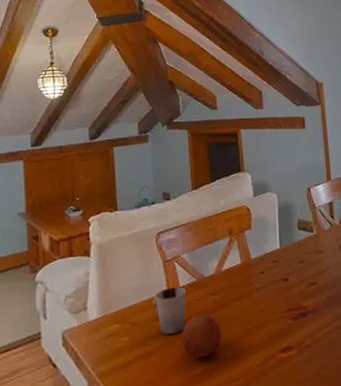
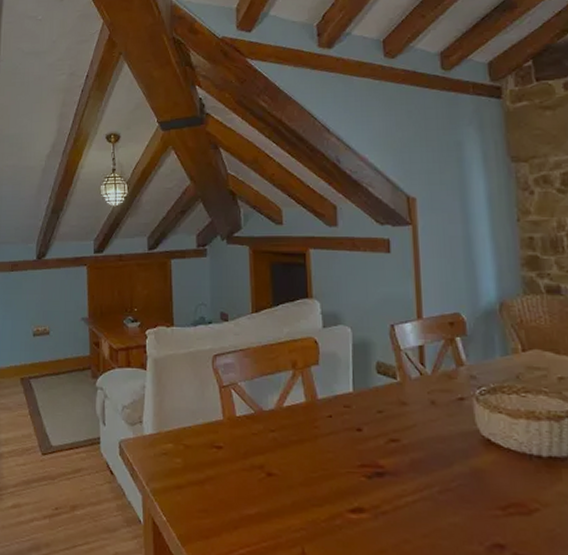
cup: present [153,286,186,335] -> none [207,415,242,465]
fruit: present [182,313,222,359] -> none [237,449,281,499]

